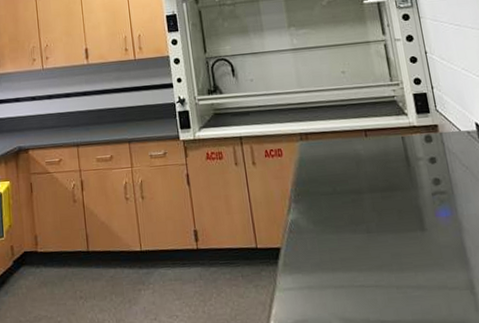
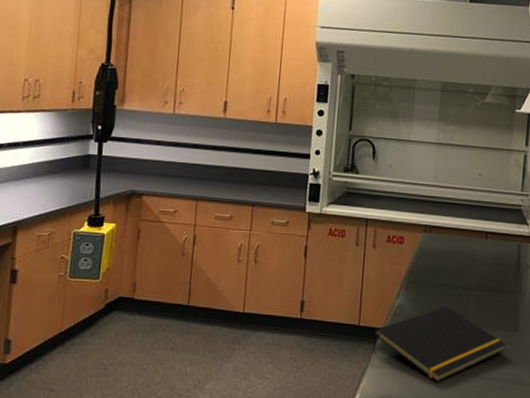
notepad: none [273,214,417,299] -> present [372,305,506,383]

